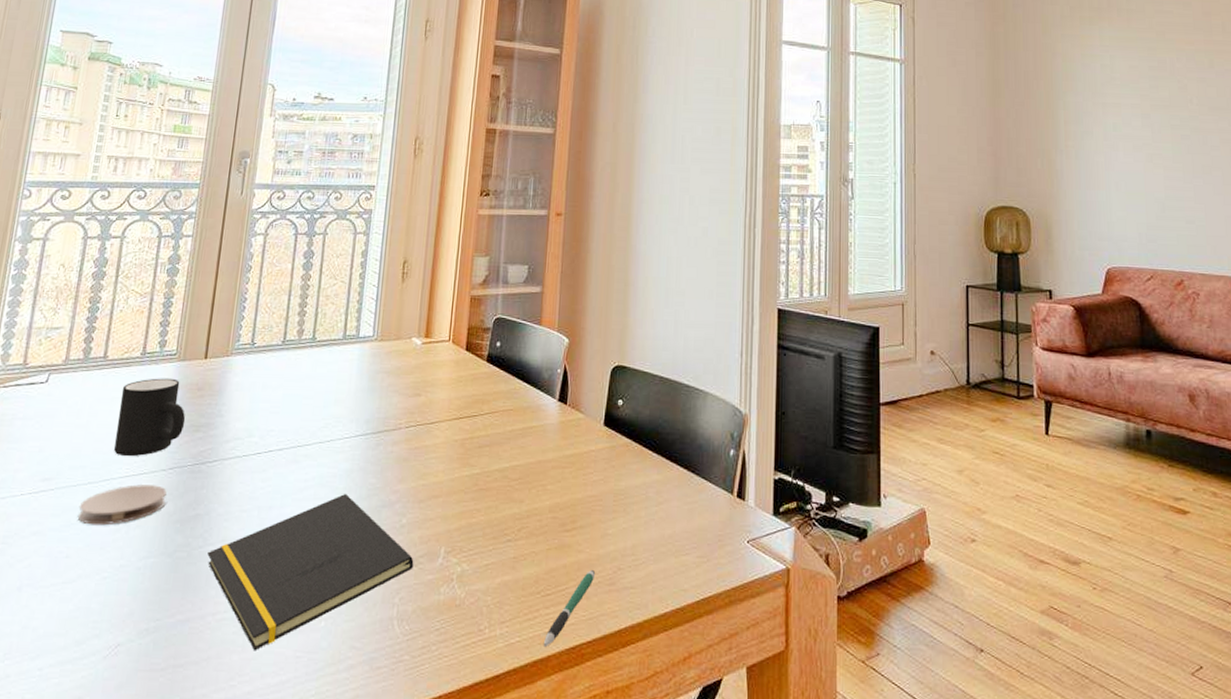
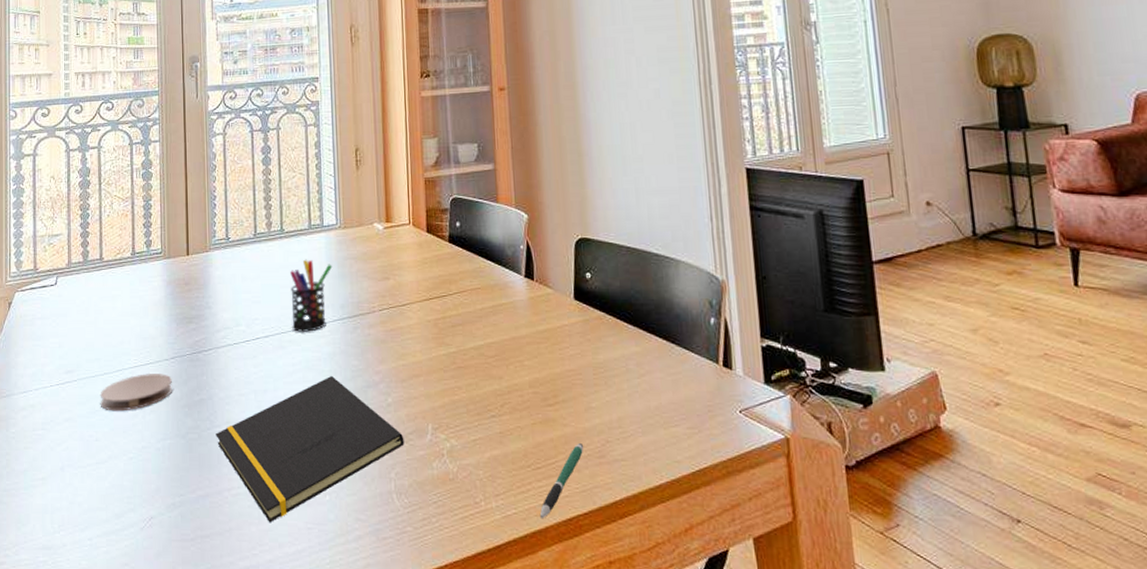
mug: present [114,378,186,456] -> none [120,275,179,348]
pen holder: none [310,370,363,447] -> present [290,259,333,332]

